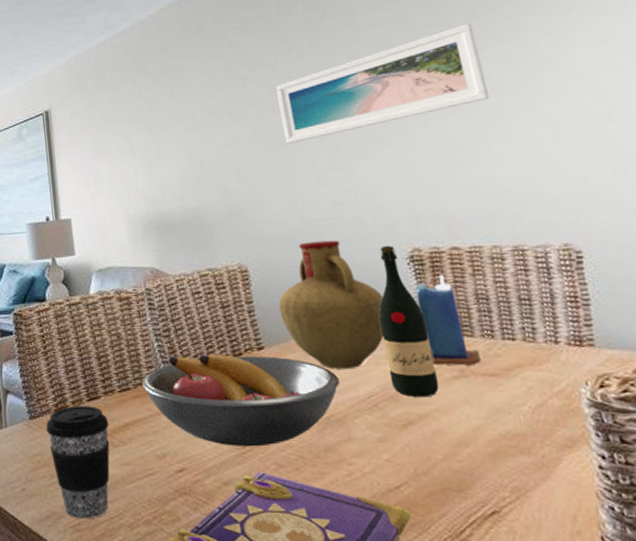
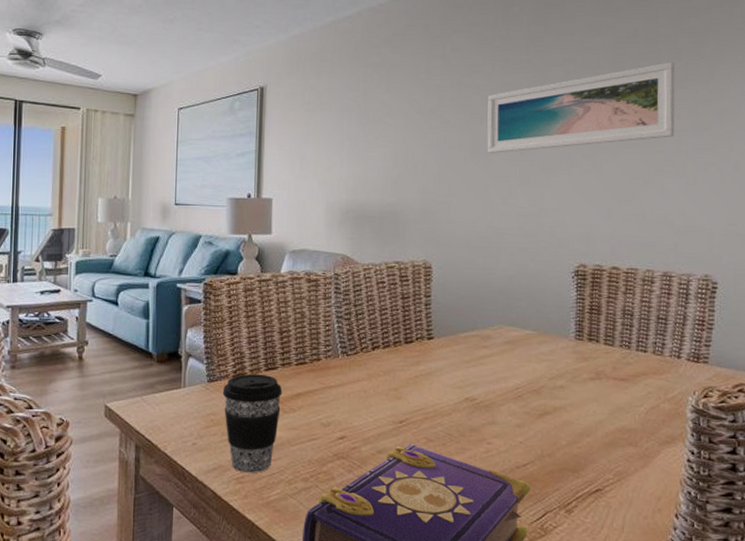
fruit bowl: present [142,354,339,447] -> none [318,337,493,423]
vase: present [278,240,384,369] -> none [453,247,545,363]
wine bottle: present [378,245,439,398] -> none [537,258,577,393]
candle: present [415,274,481,366] -> none [573,289,615,370]

